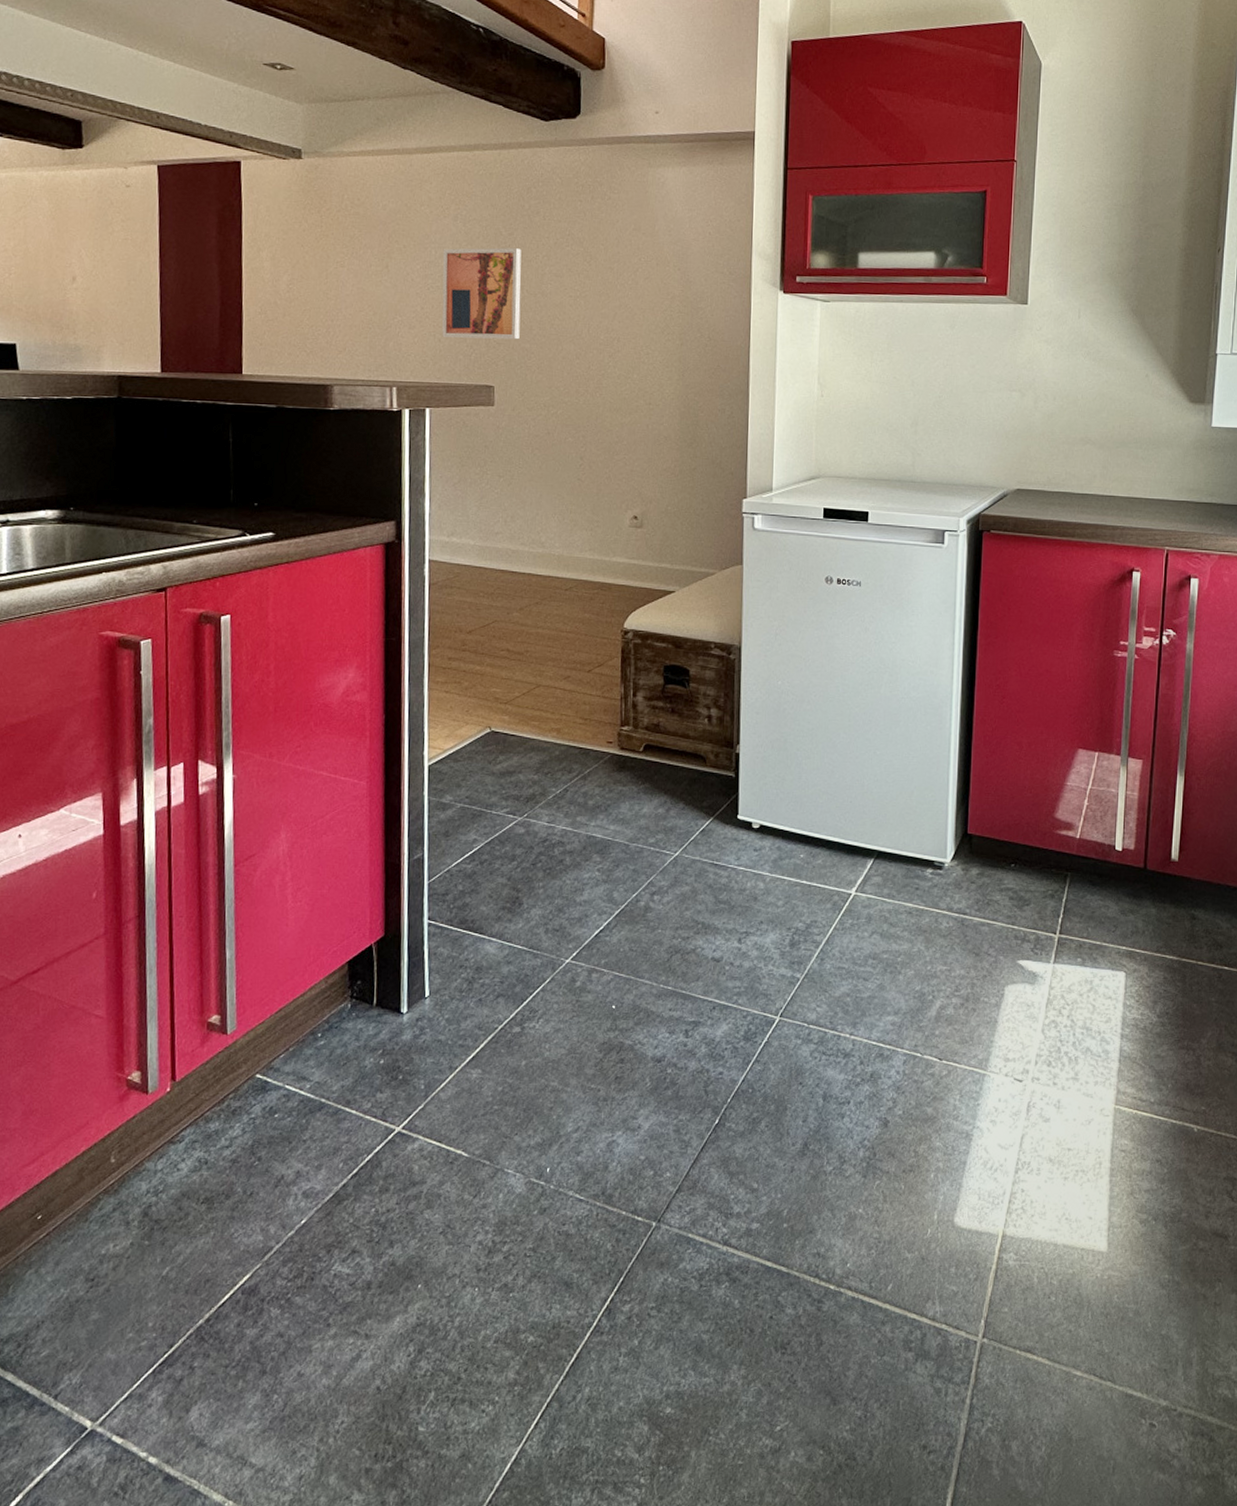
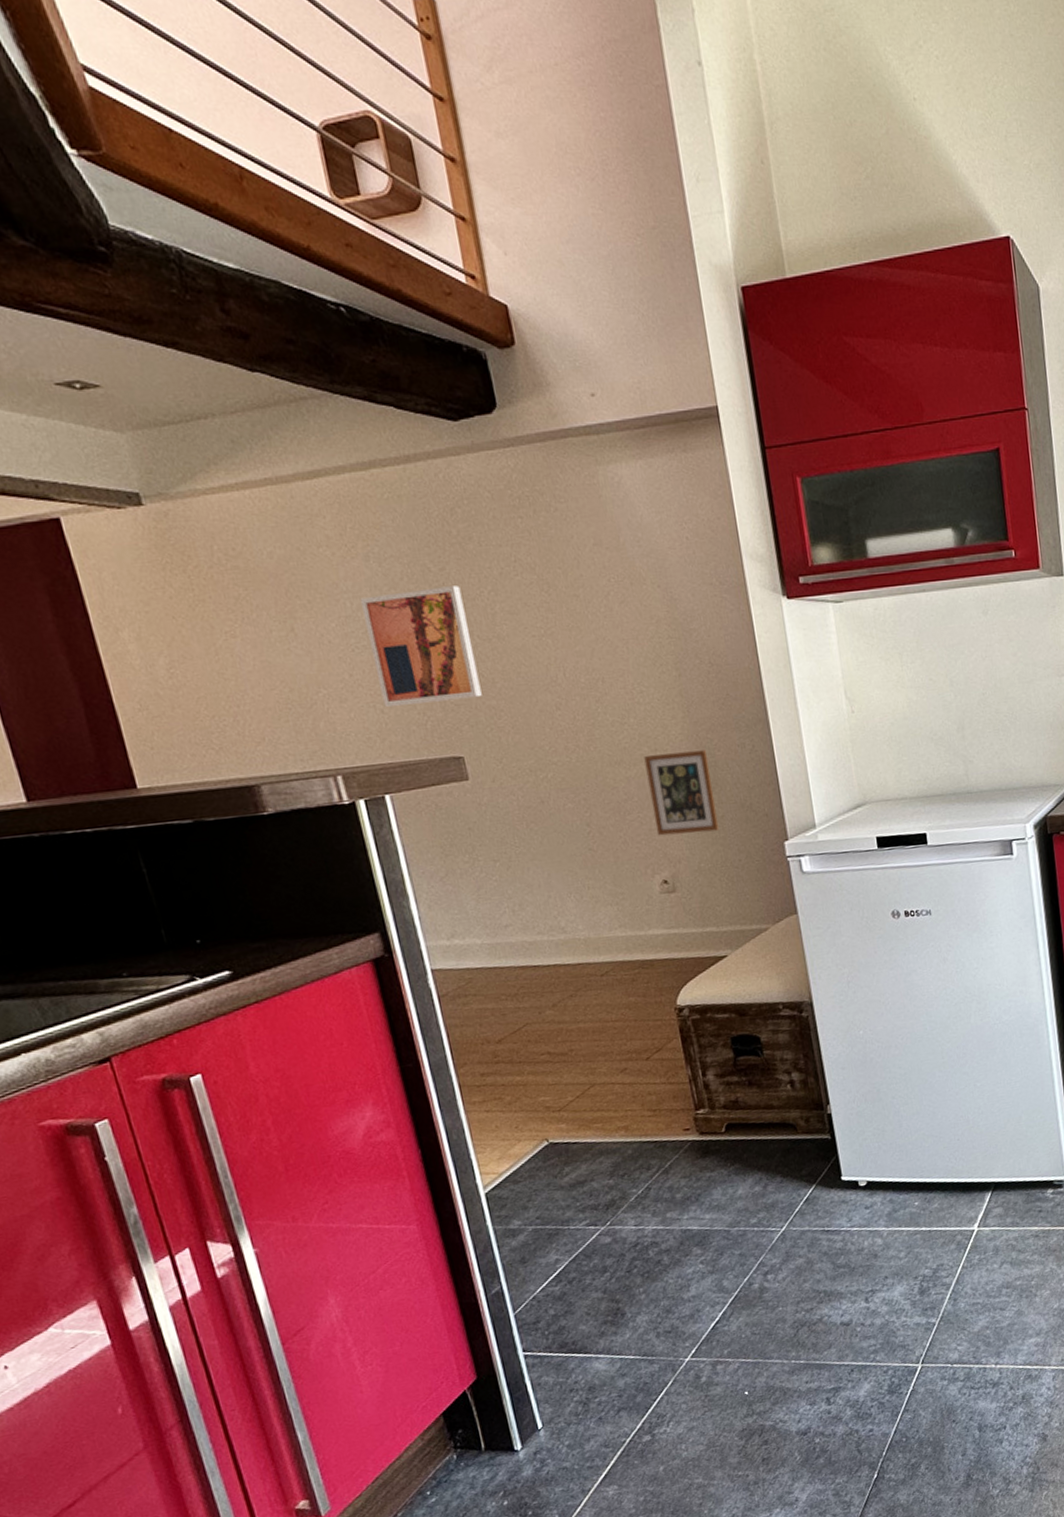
picture frame: none [636,407,692,480] -> present [644,750,720,836]

